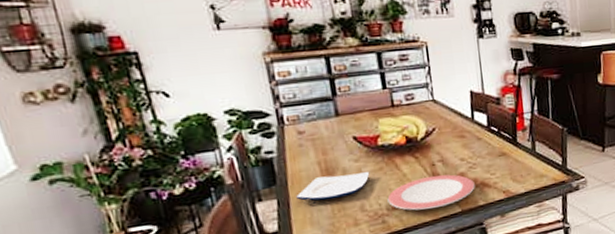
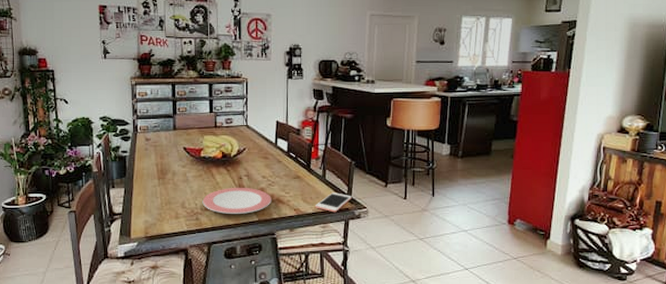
plate: present [296,172,370,201] -> none [138,176,192,195]
cell phone: none [527,165,567,189] -> present [315,192,352,213]

